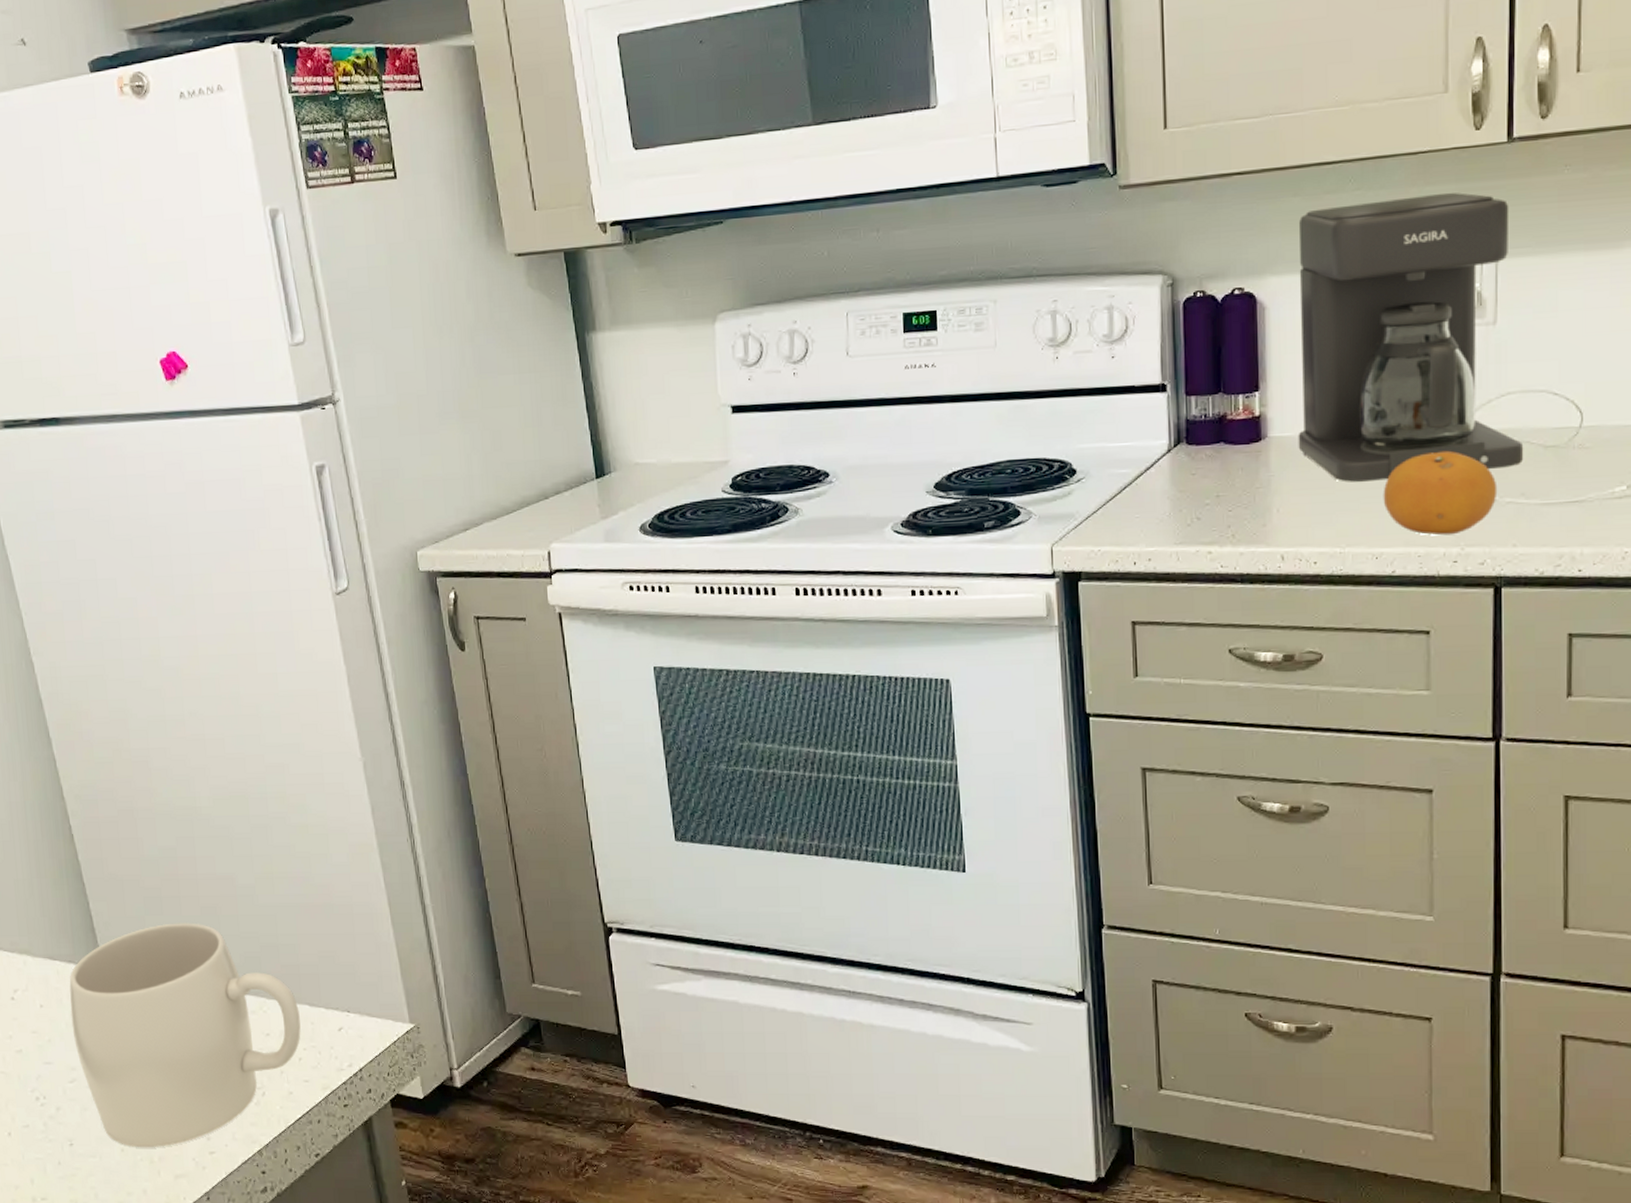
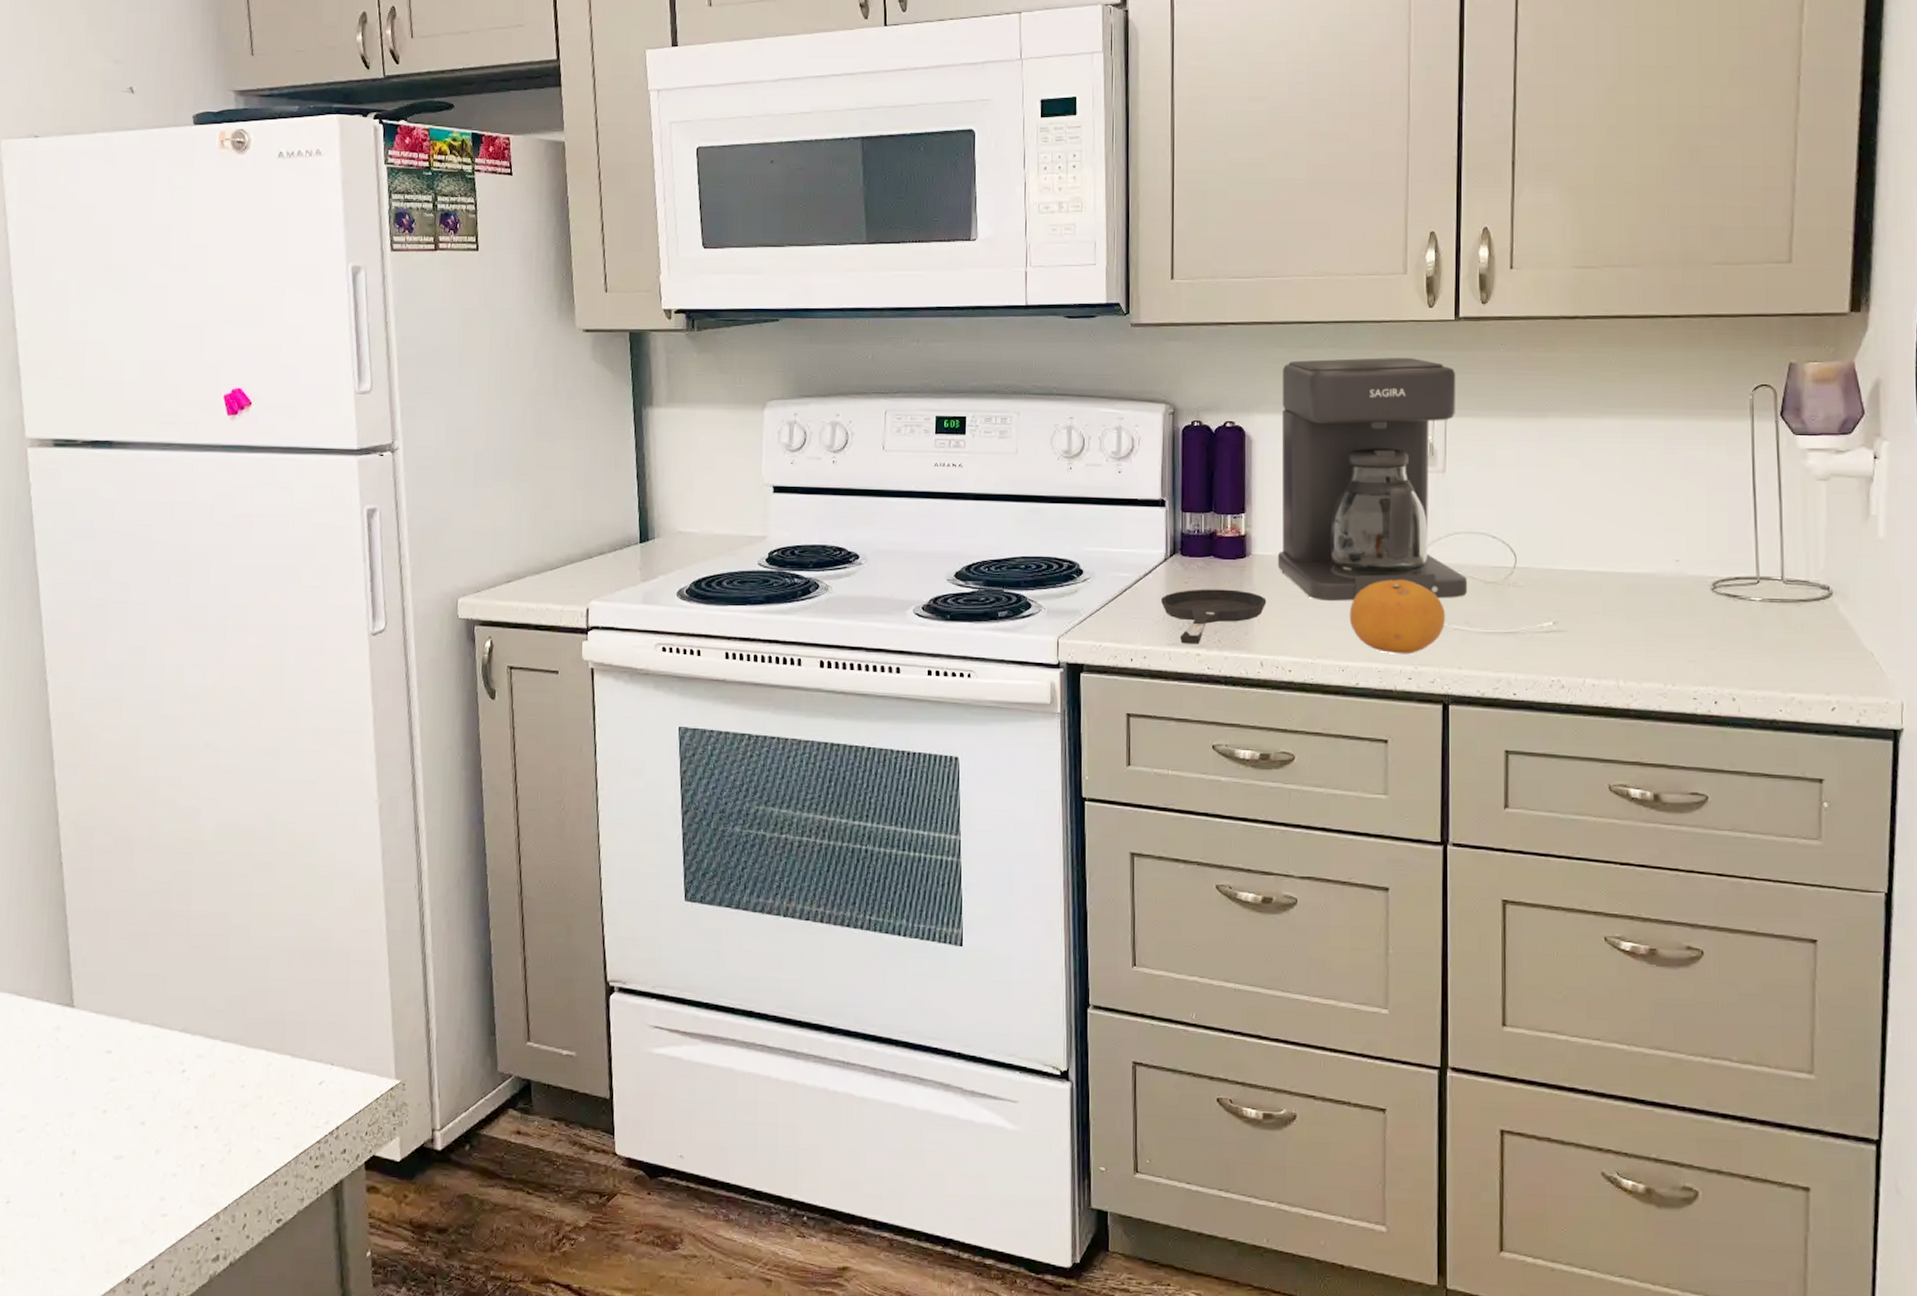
mug: present [69,923,301,1148] -> none [29,961,280,1208]
frying pan: none [1166,477,1287,542] -> present [1161,589,1267,644]

